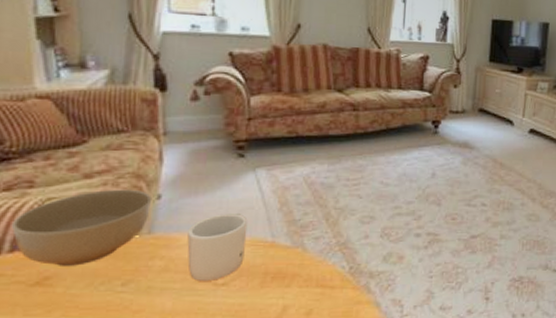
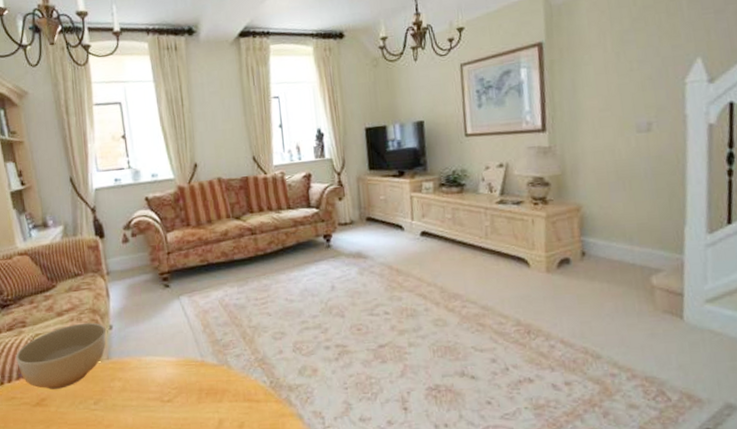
mug: present [187,214,248,281] -> none [135,337,182,399]

